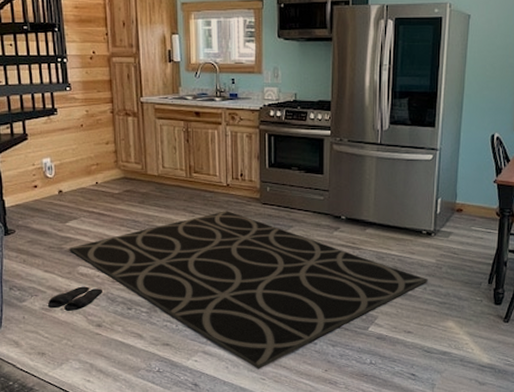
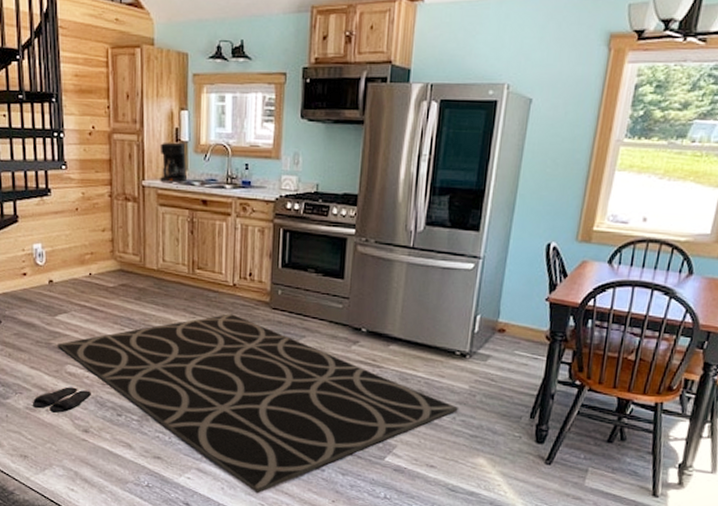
coffee maker: none [155,62,181,99] -> present [159,142,188,184]

